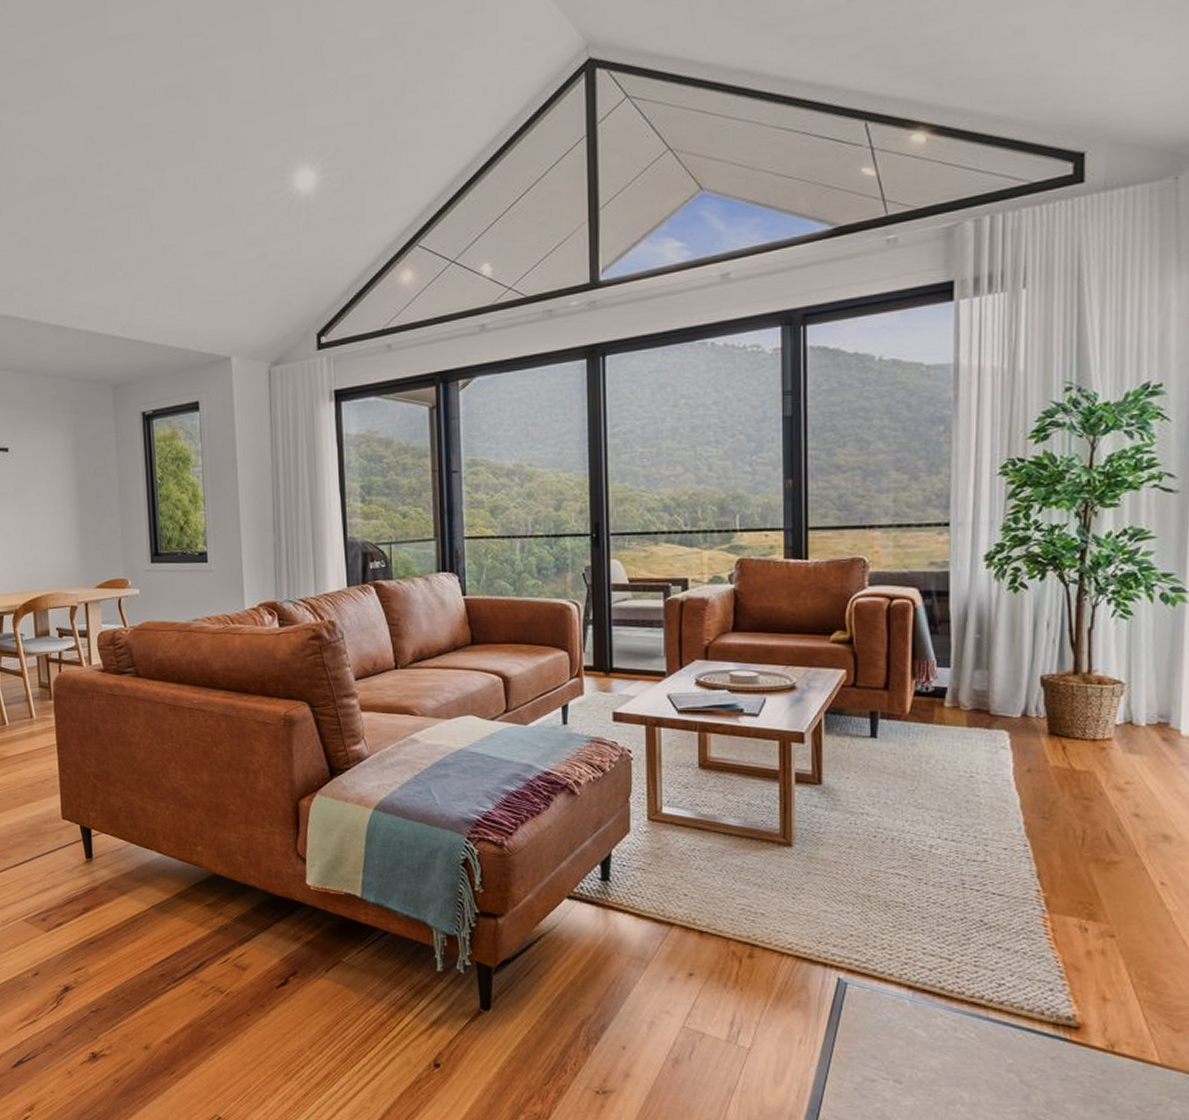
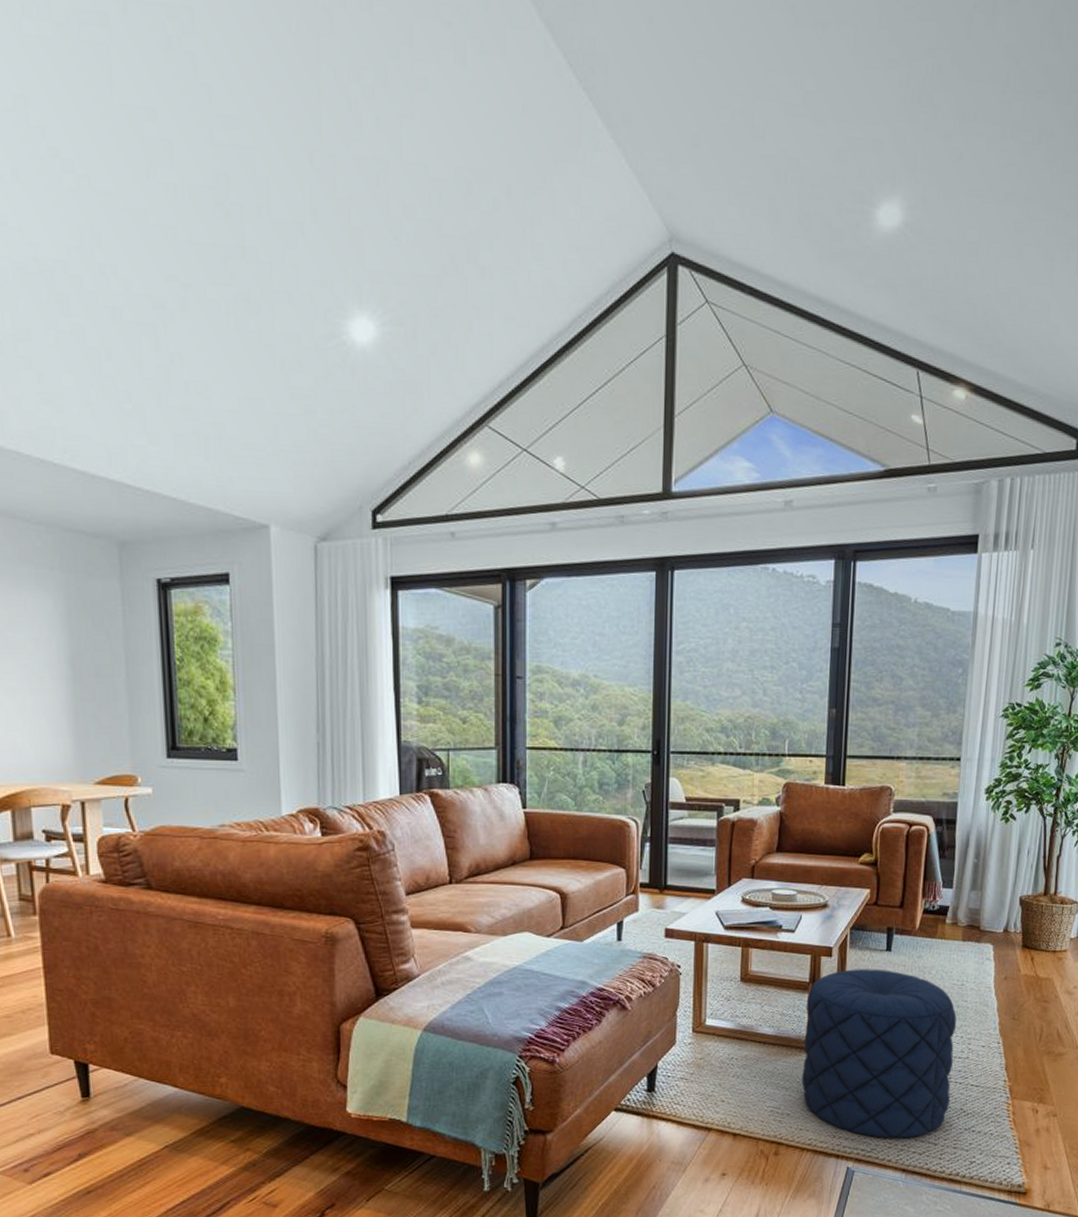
pouf: none [776,757,968,950] -> present [802,969,957,1138]

